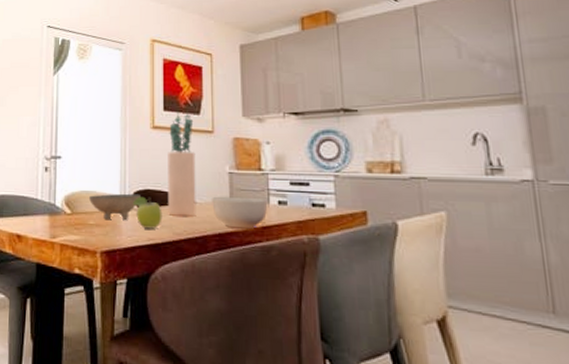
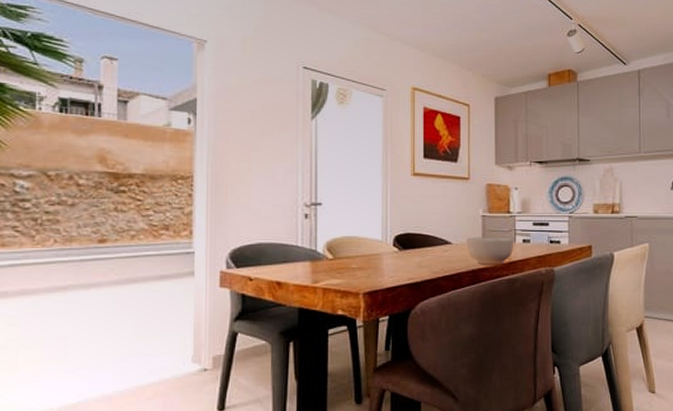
bowl: present [88,193,140,220] -> none [350,237,401,263]
fruit: present [132,196,163,229] -> none [394,240,422,269]
vase: present [168,110,196,217] -> none [427,158,453,256]

